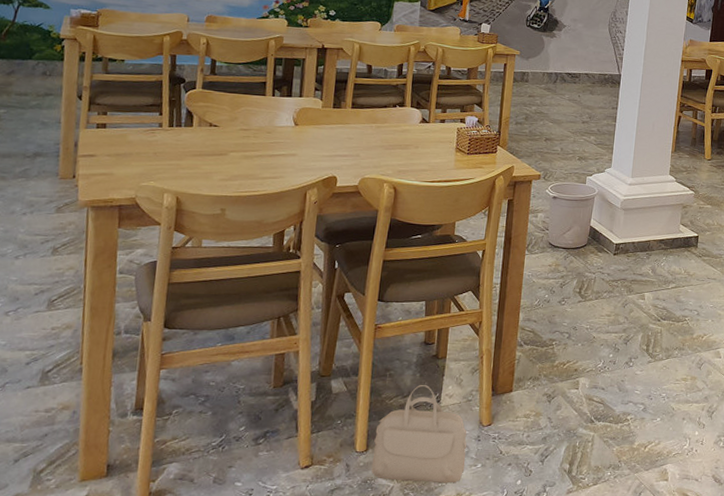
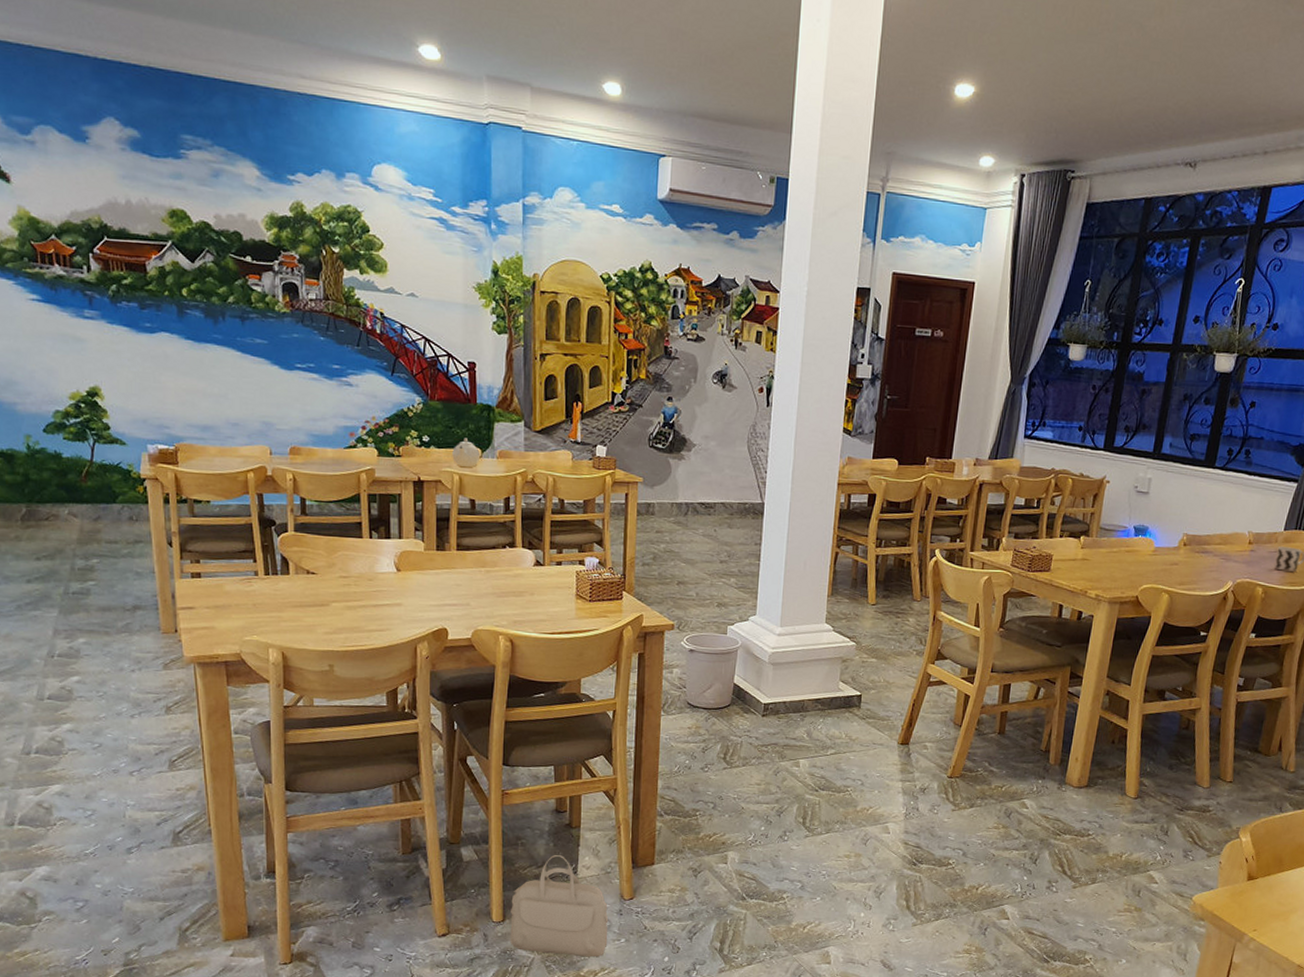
teapot: none [354,13,380,40] -> present [452,438,481,469]

